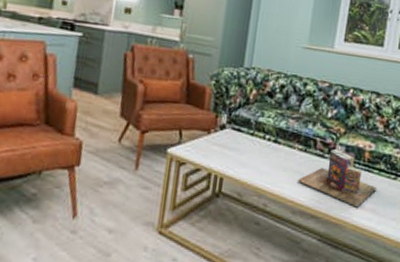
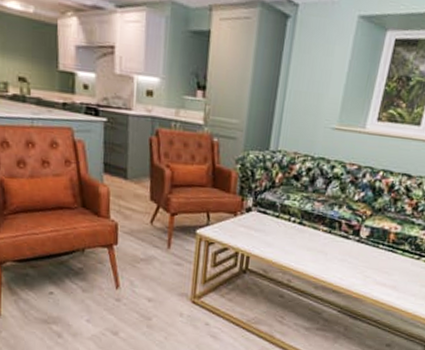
books: present [298,149,376,208] -> none [321,231,399,284]

